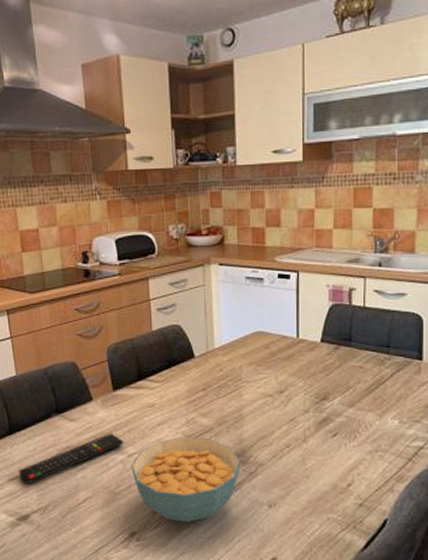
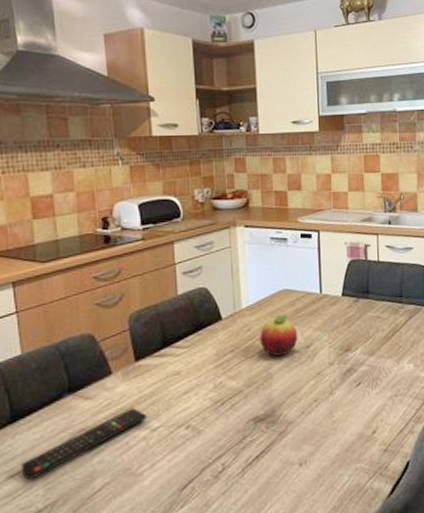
cereal bowl: present [131,436,241,522] -> none [155,401,271,496]
fruit: none [232,356,271,399] -> present [260,314,298,357]

